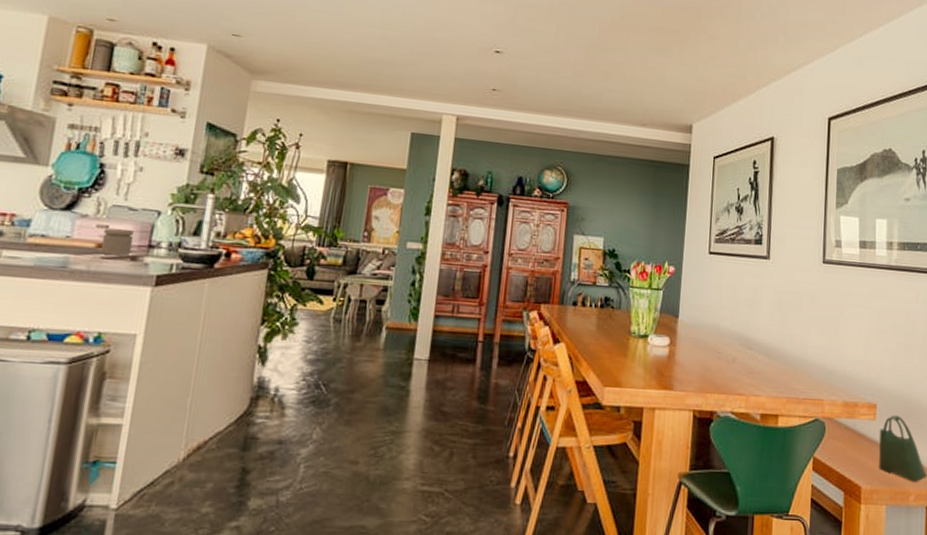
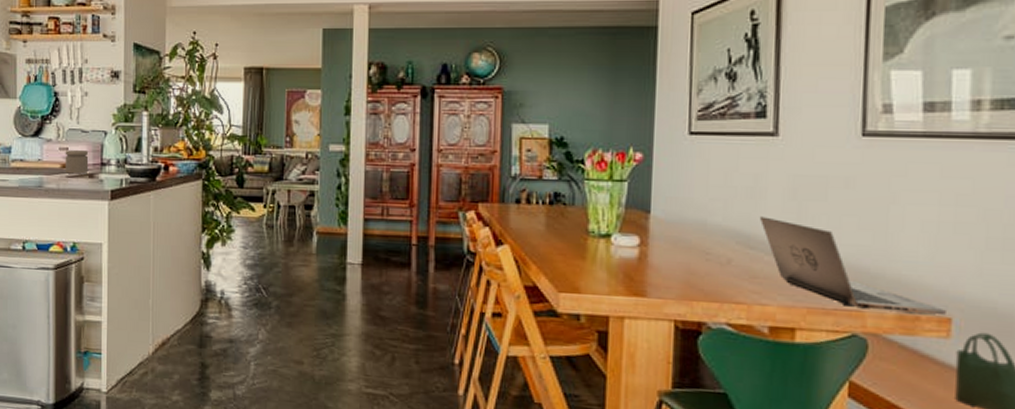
laptop: none [755,323,873,403] -> present [759,216,946,316]

